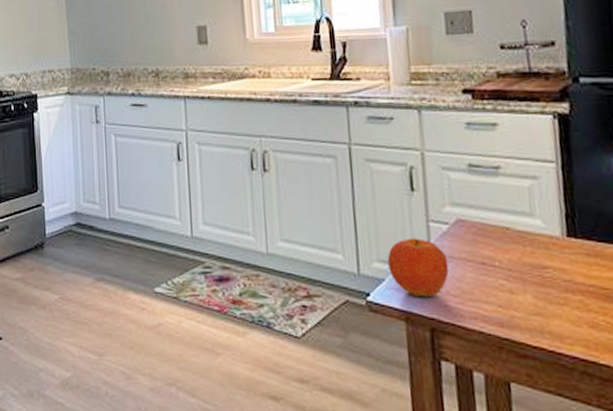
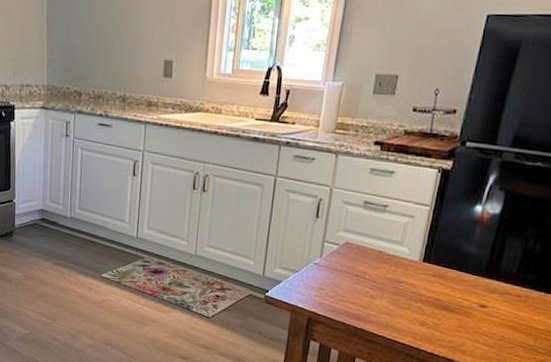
fruit: present [387,238,449,296] -> none [286,253,332,296]

